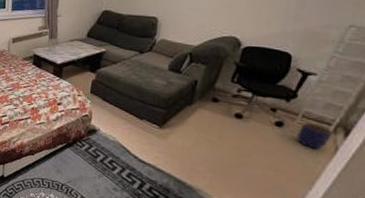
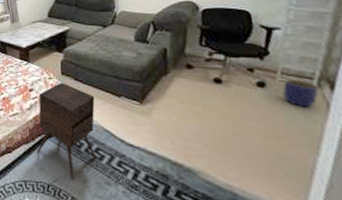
side table: none [57,100,119,183] -> present [38,82,97,179]

